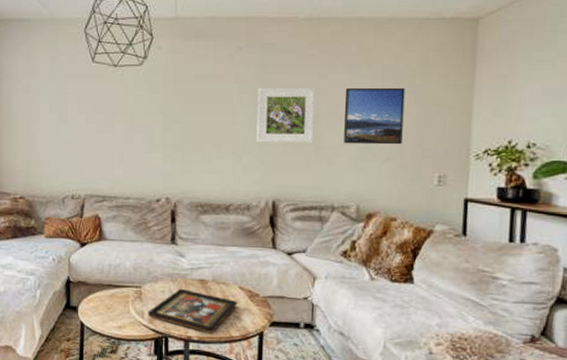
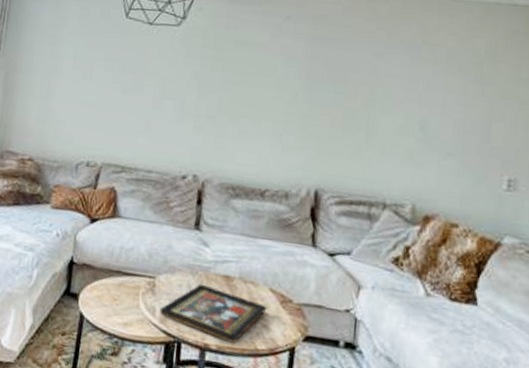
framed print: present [256,87,316,144] -> none [300,61,370,129]
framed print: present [343,87,405,145] -> none [400,71,471,140]

